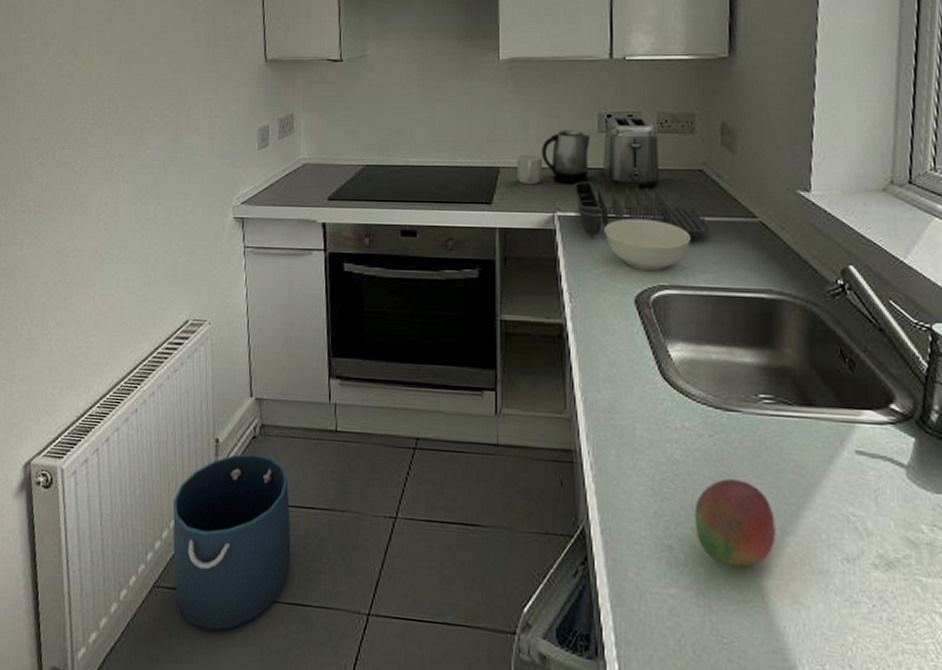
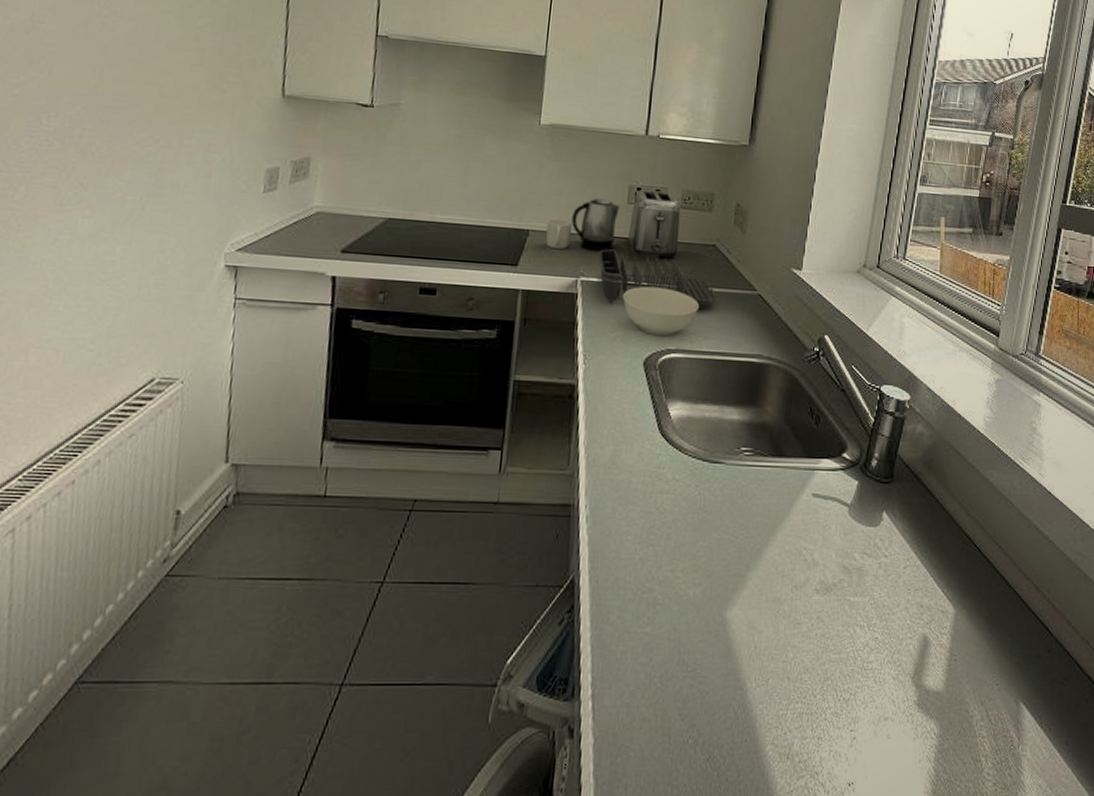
bucket: present [172,453,291,631] -> none [105,525,263,724]
fruit: present [694,479,776,568] -> none [674,524,742,602]

